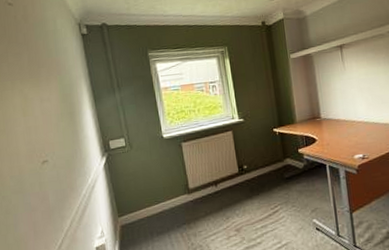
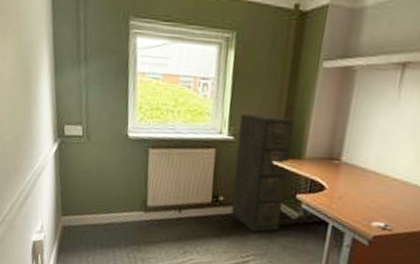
filing cabinet: none [244,97,293,187] -> present [230,113,294,233]

